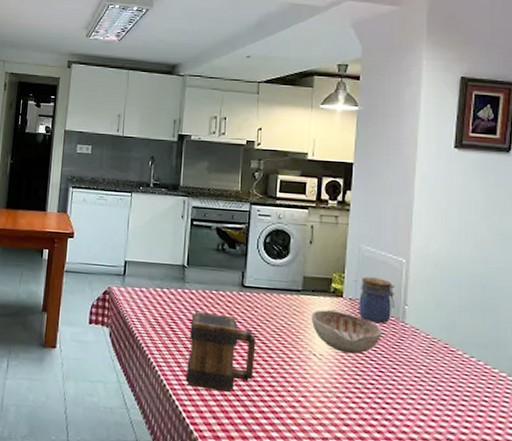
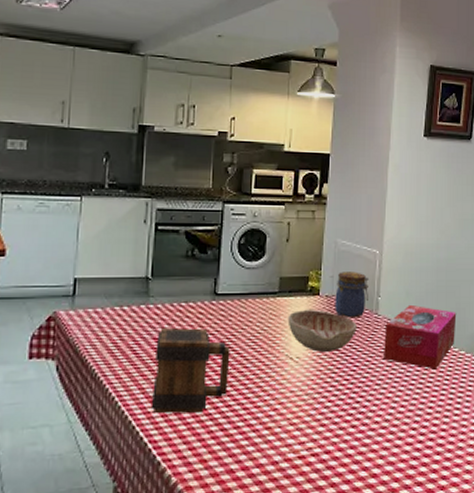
tissue box: none [411,316,496,389] -> present [384,304,457,370]

